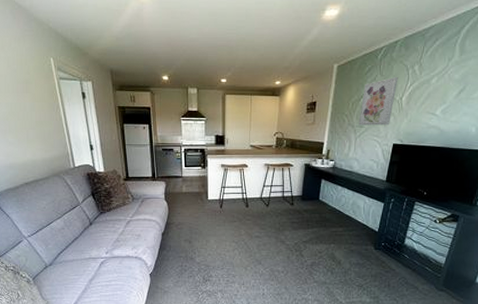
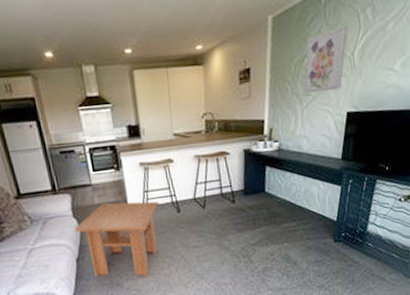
coffee table: none [164,192,232,256] -> present [74,201,159,277]

